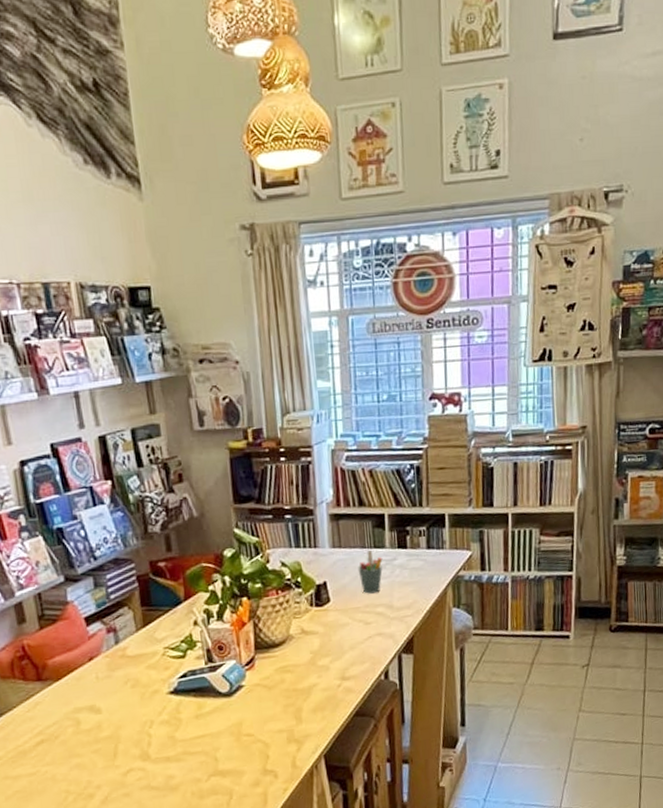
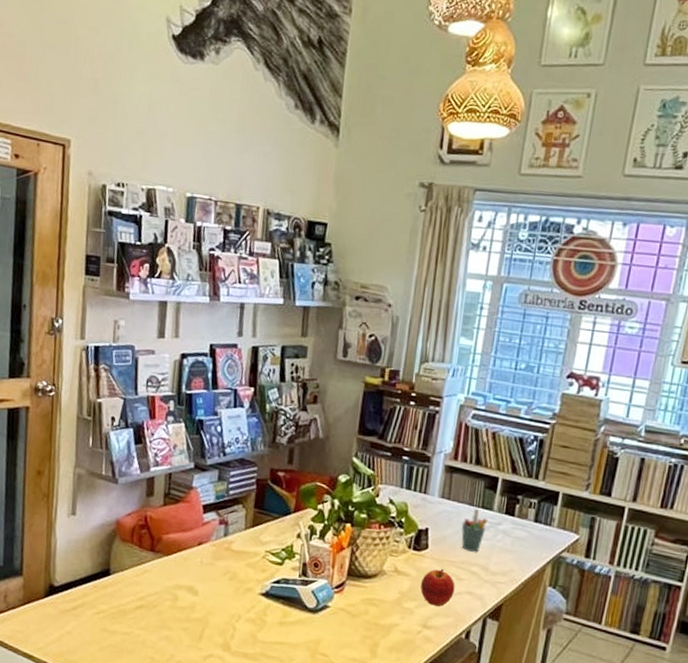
apple: none [330,617,365,656] -> present [420,568,455,607]

